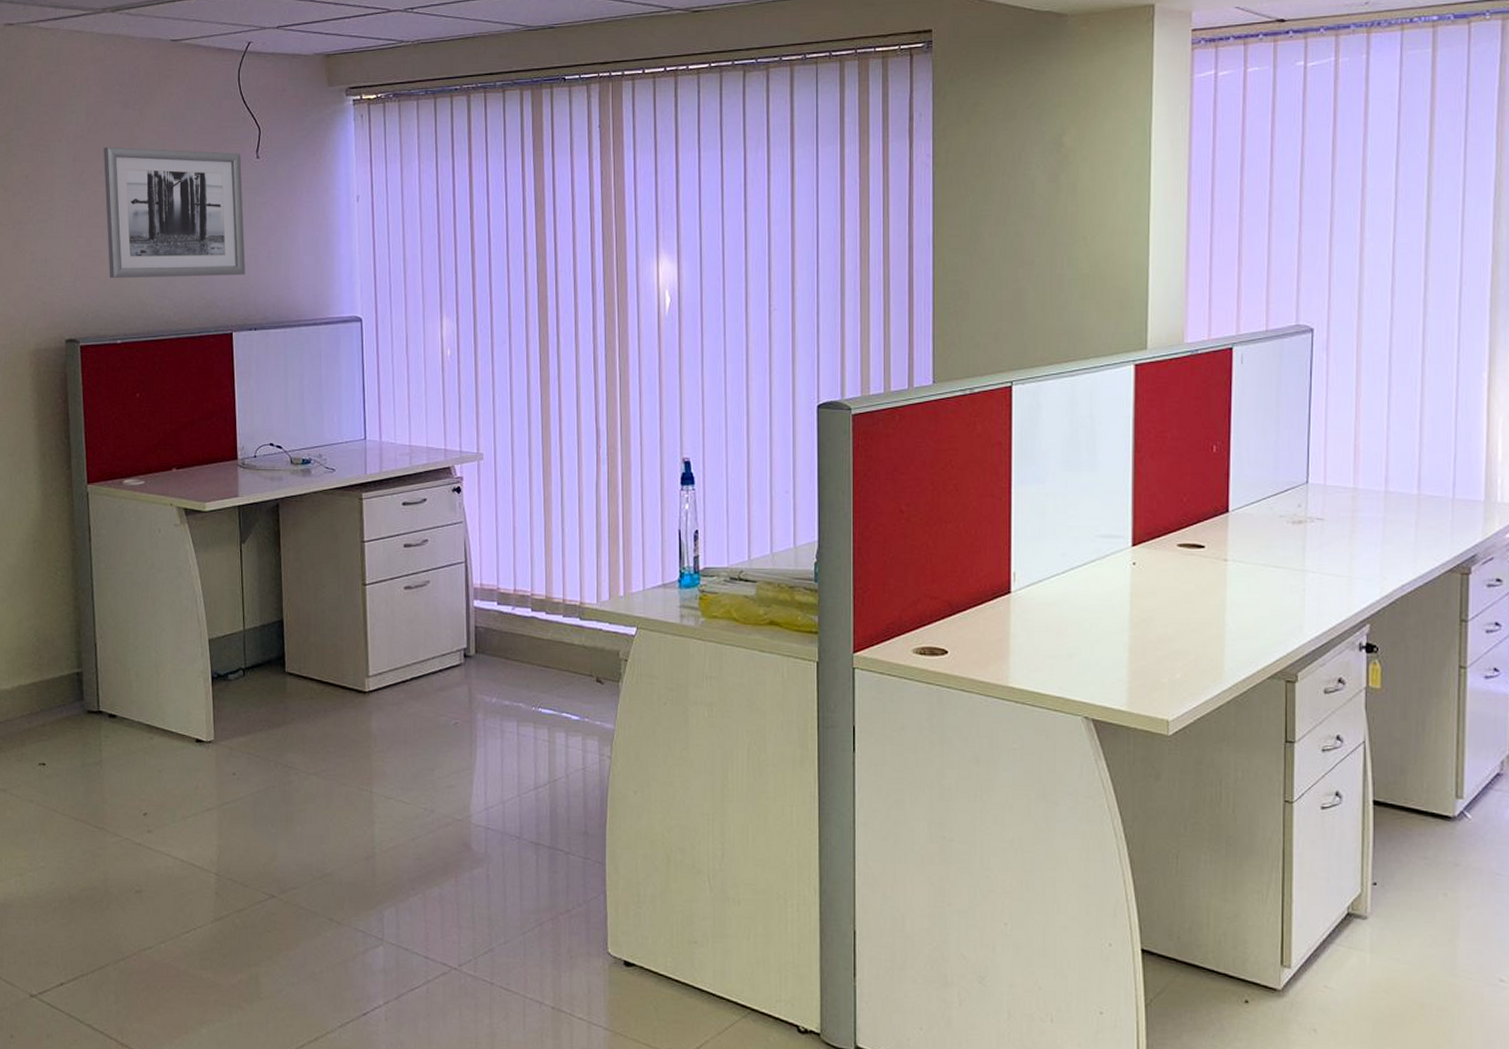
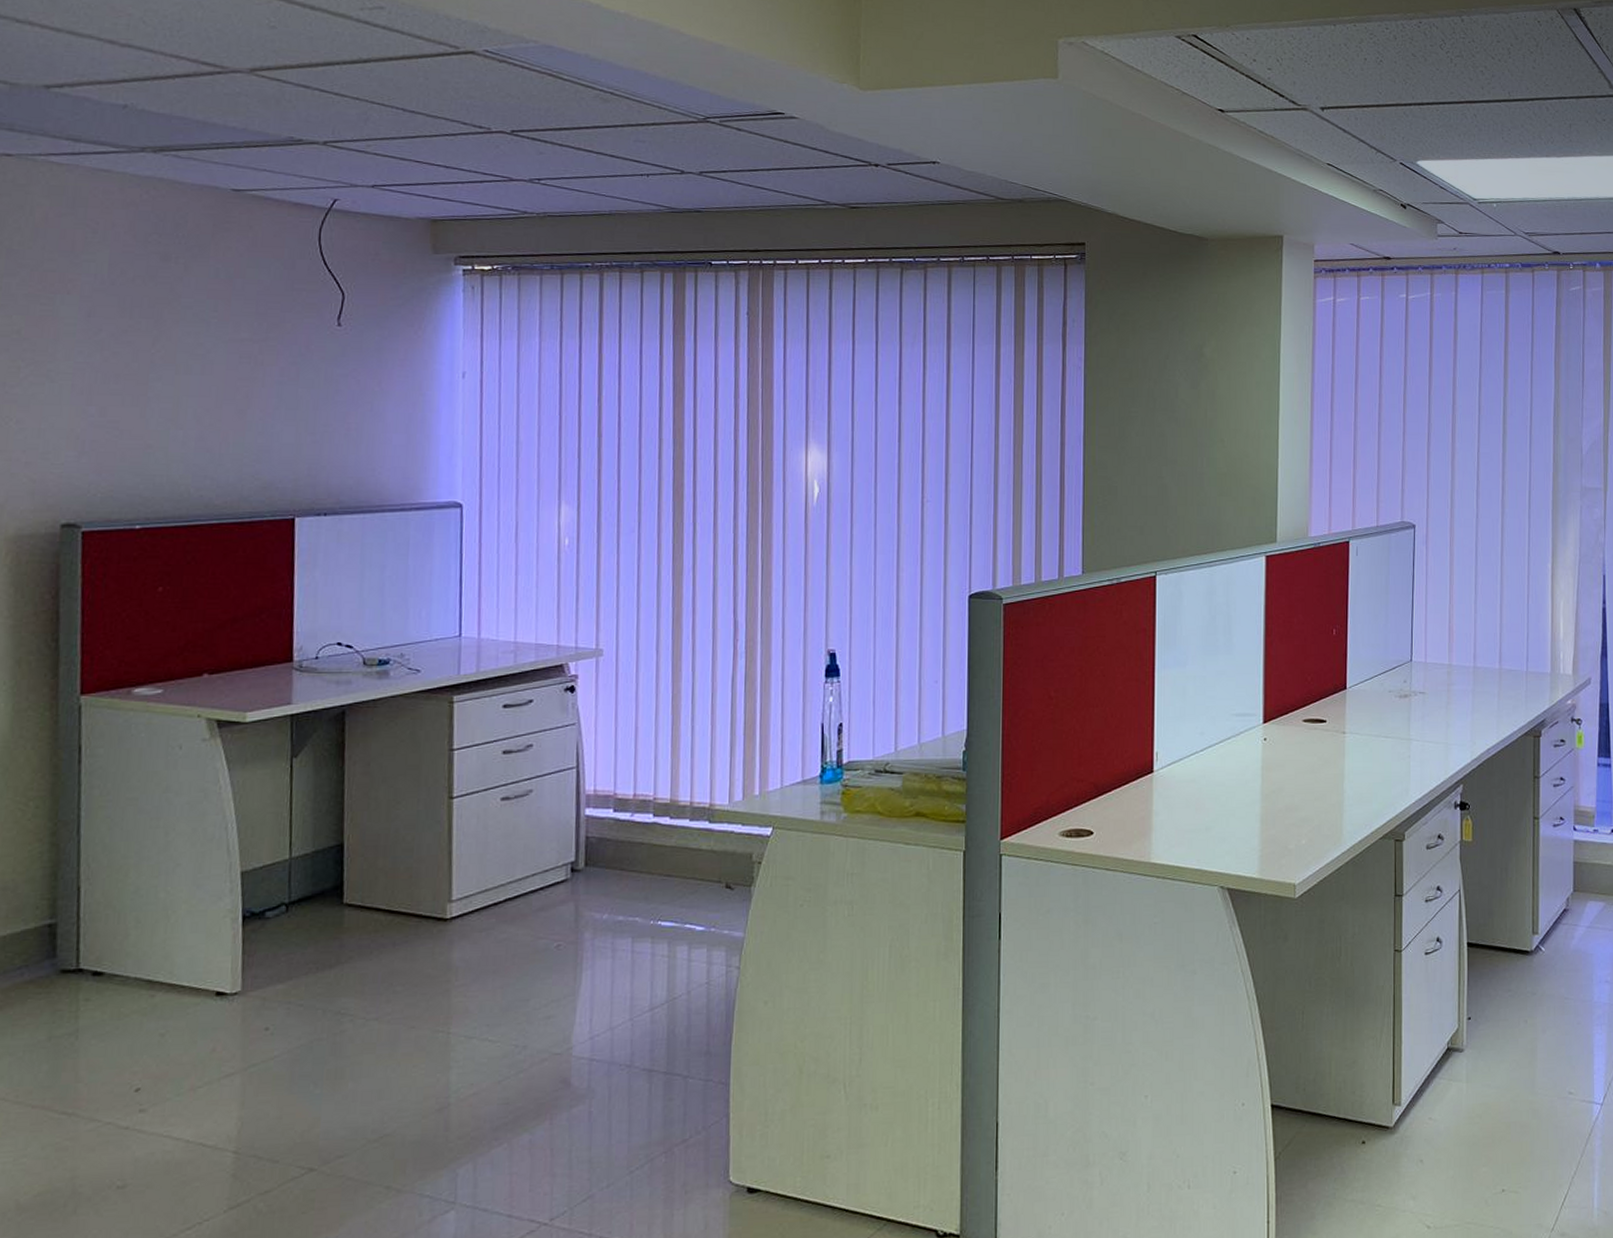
wall art: present [104,147,245,278] -> none [129,304,318,455]

